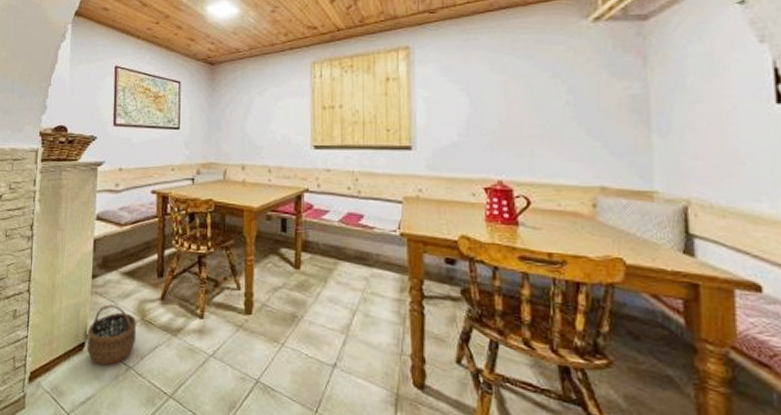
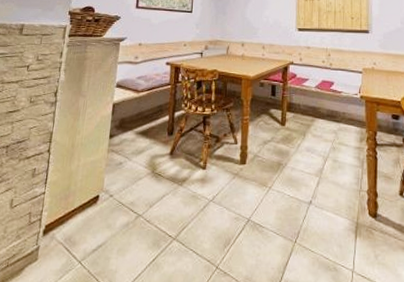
wicker basket: present [86,304,137,365] -> none [101,160,148,215]

